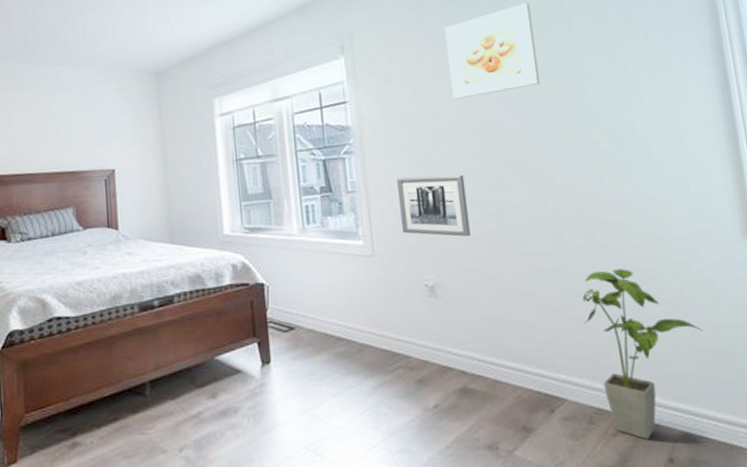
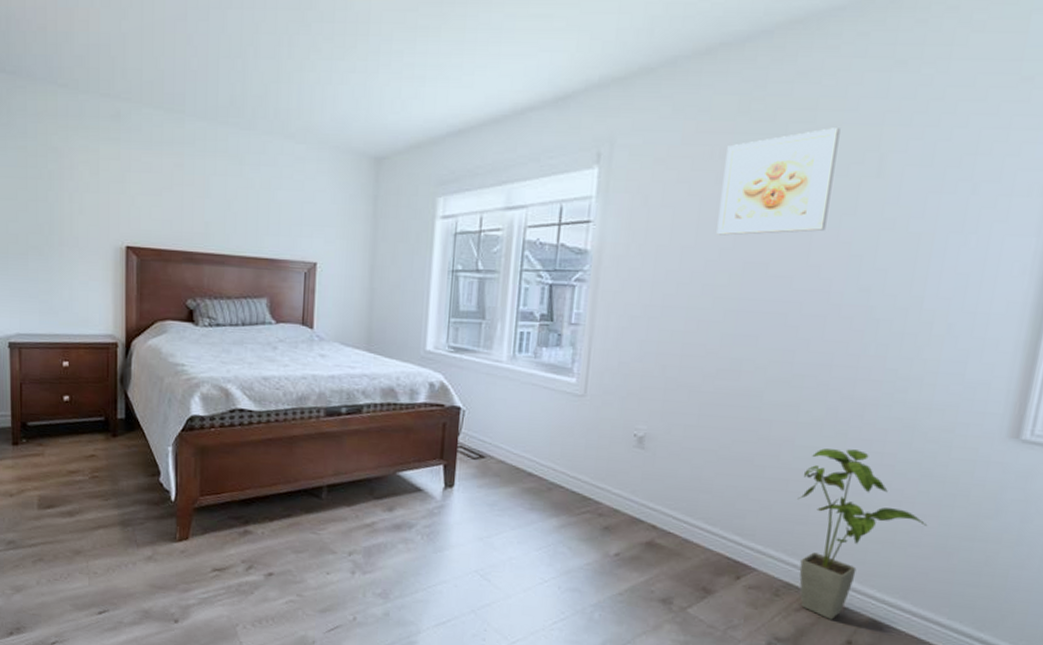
wall art: present [397,175,471,237] -> none [622,316,707,392]

